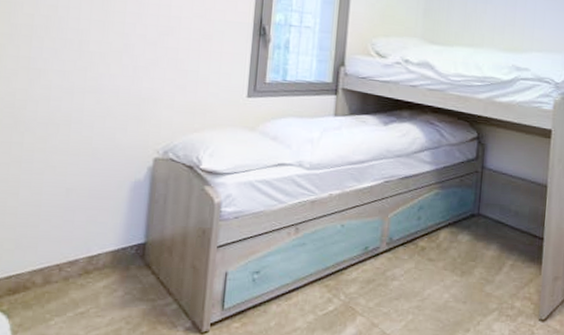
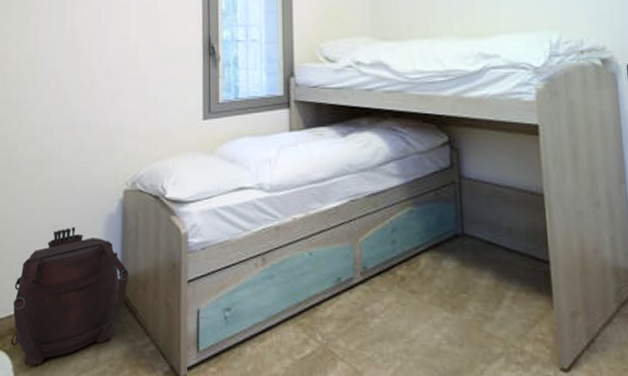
backpack: none [9,191,153,325] -> present [10,226,128,366]

